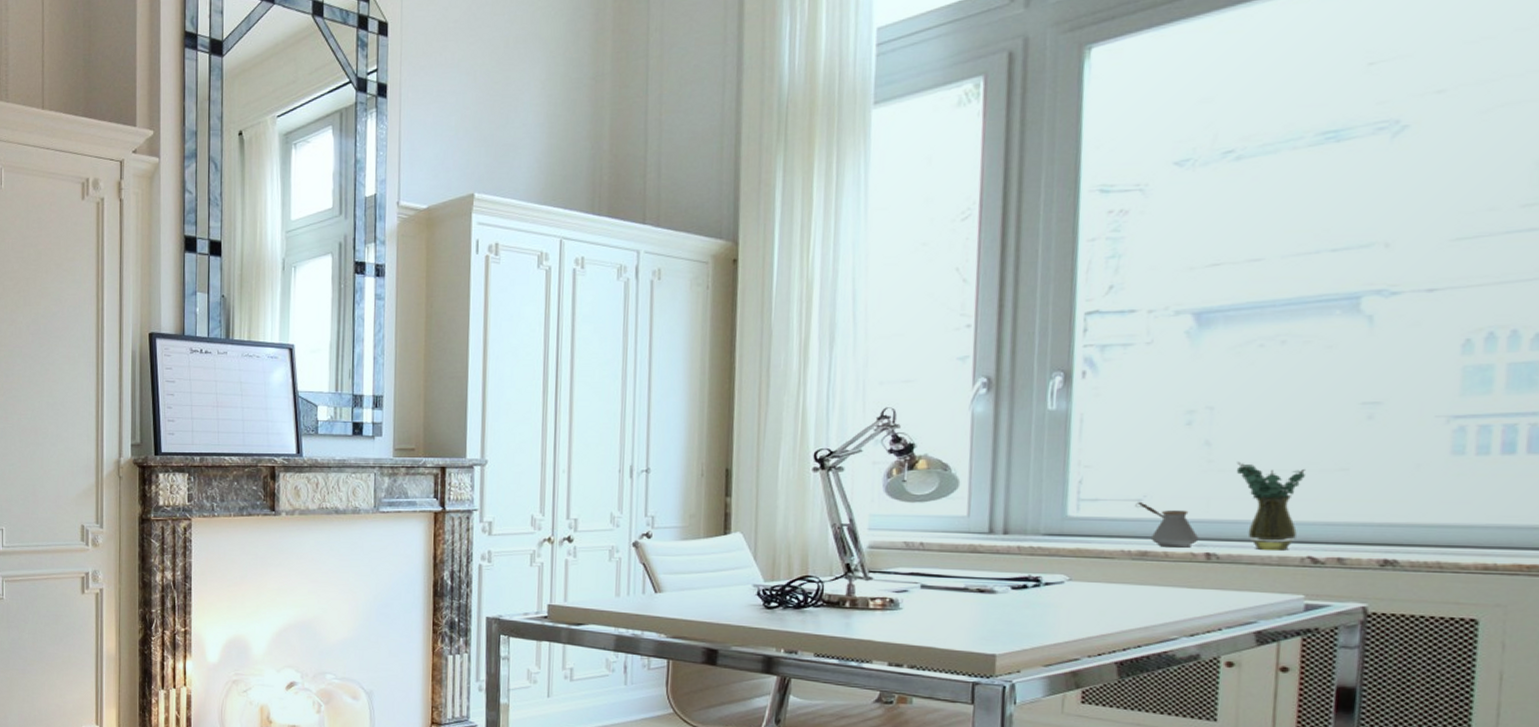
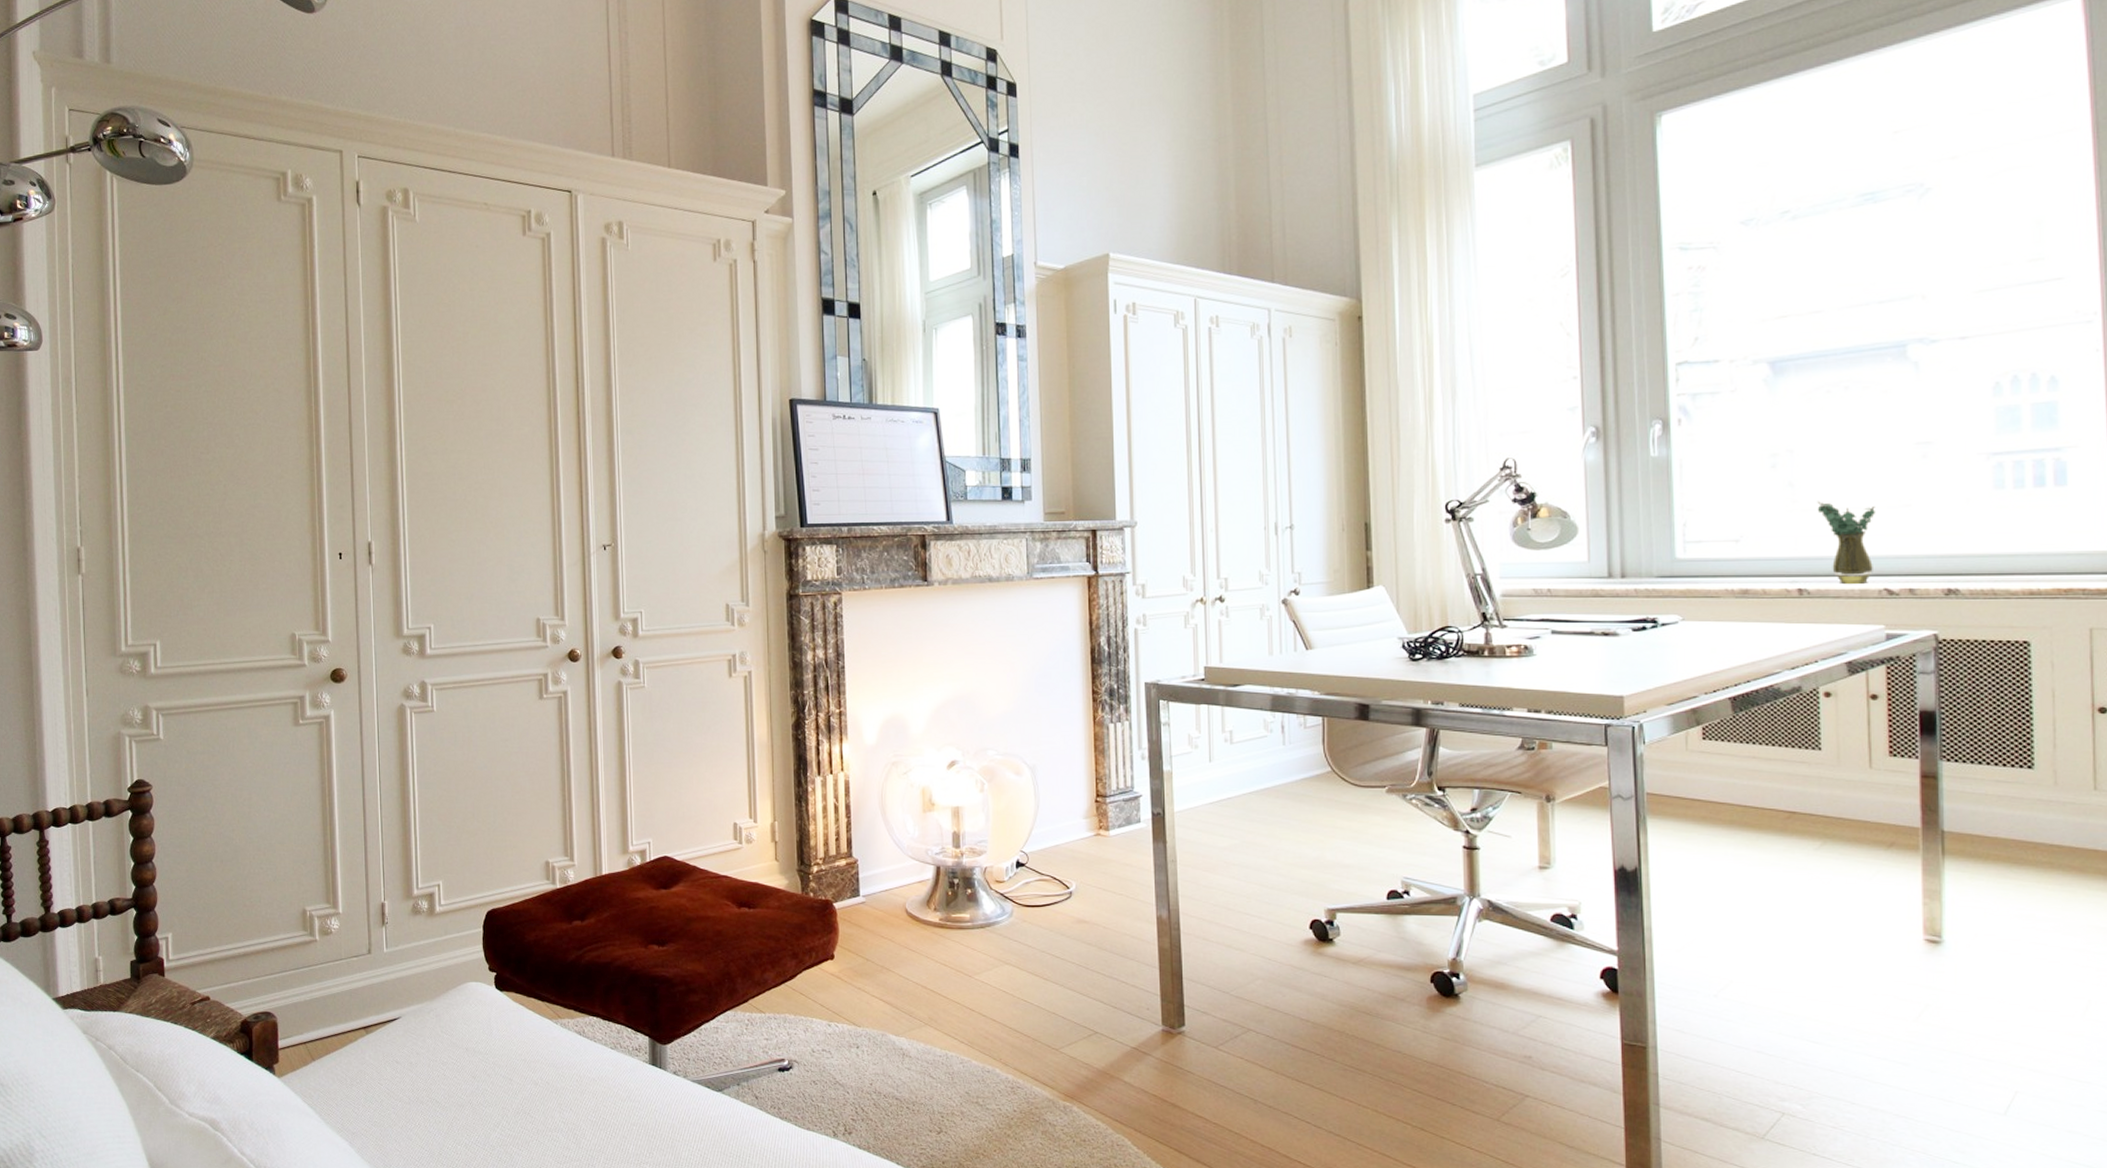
coffee pot: present [1135,501,1199,548] -> none [1734,542,1791,585]

